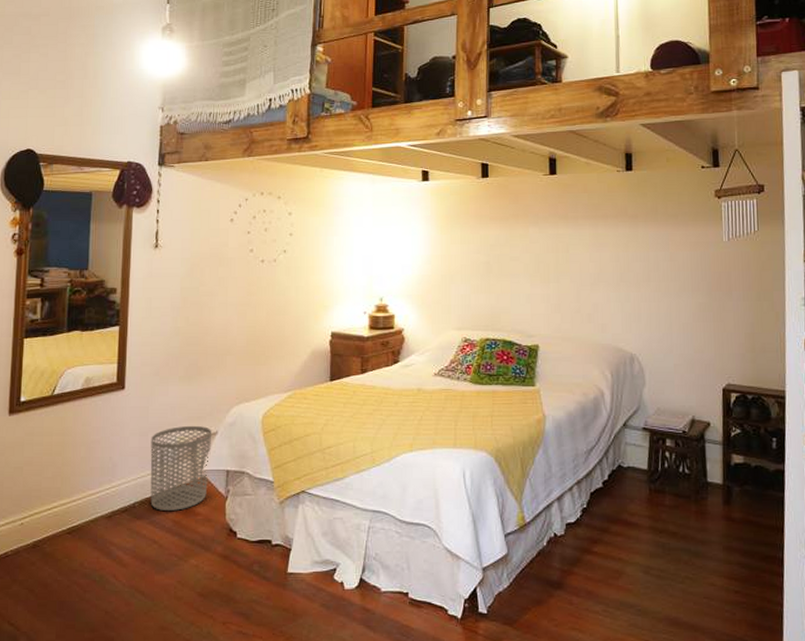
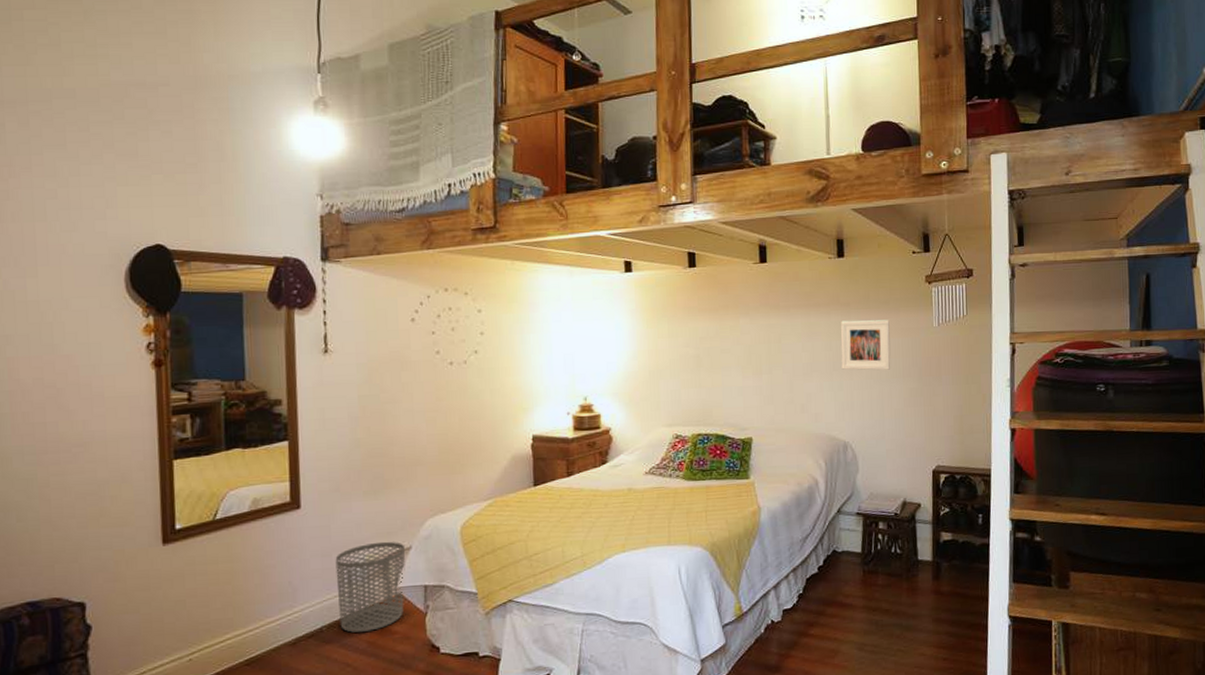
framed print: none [628,232,679,283] -> present [840,320,891,371]

